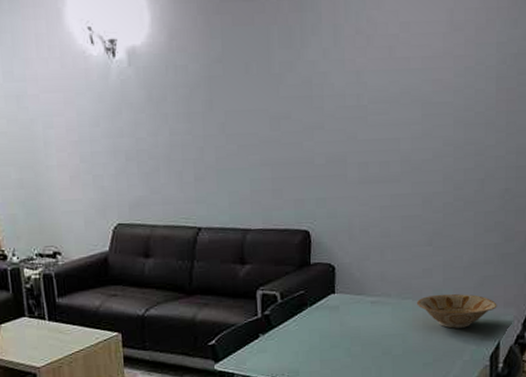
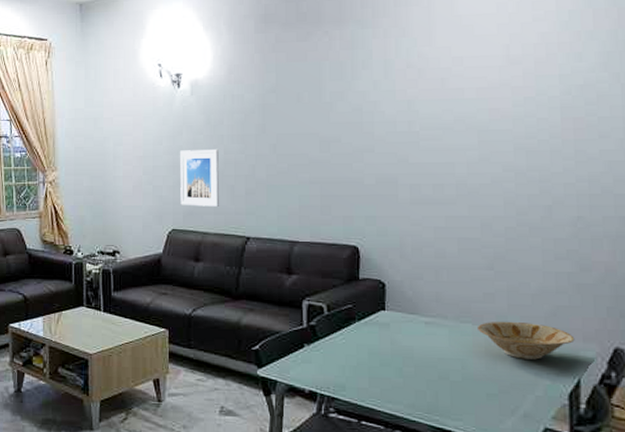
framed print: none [121,131,167,197] -> present [180,150,219,206]

